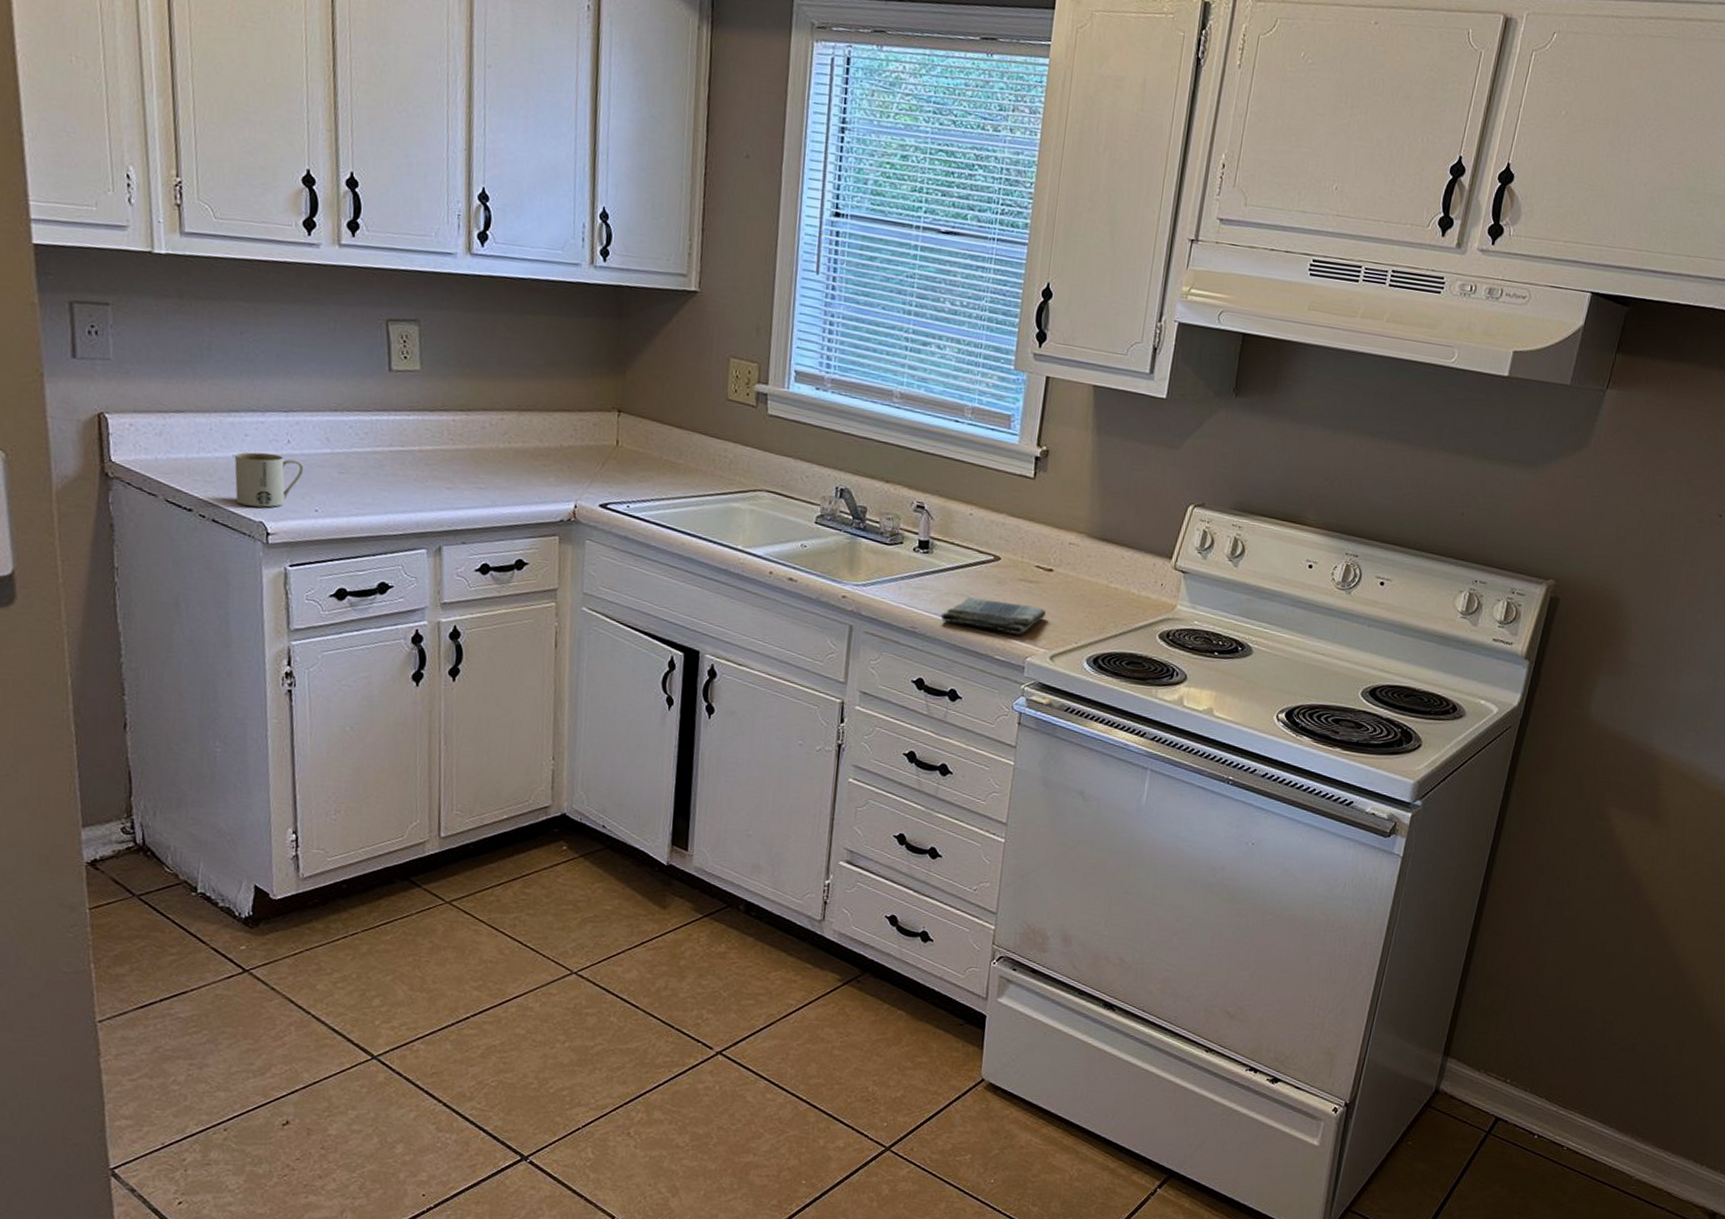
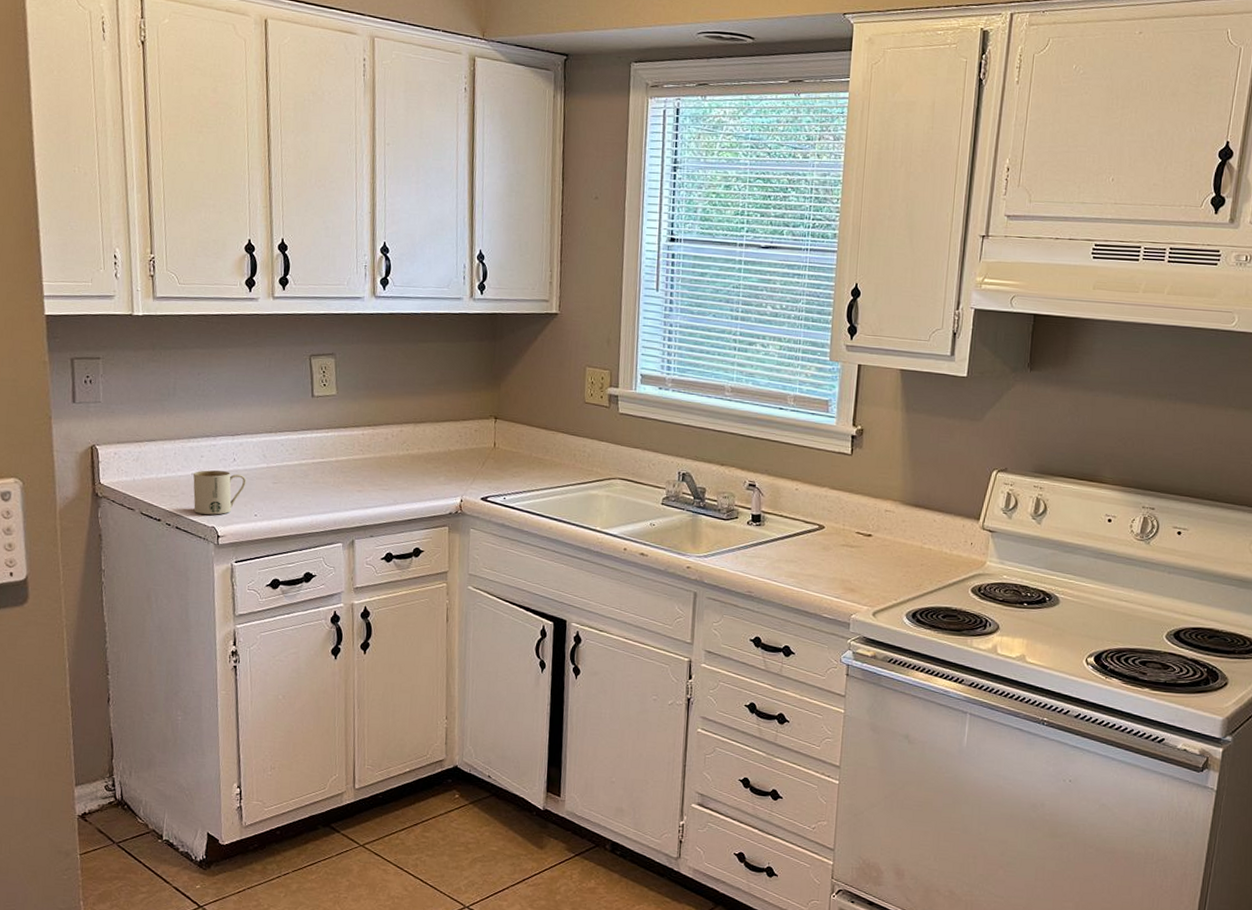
dish towel: present [940,597,1046,635] -> none [773,563,867,595]

